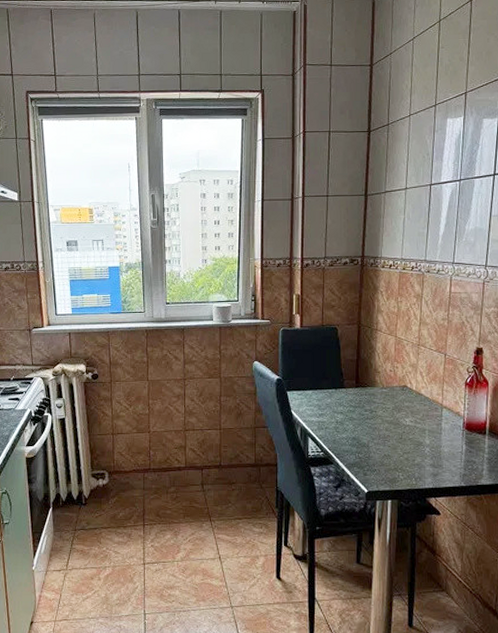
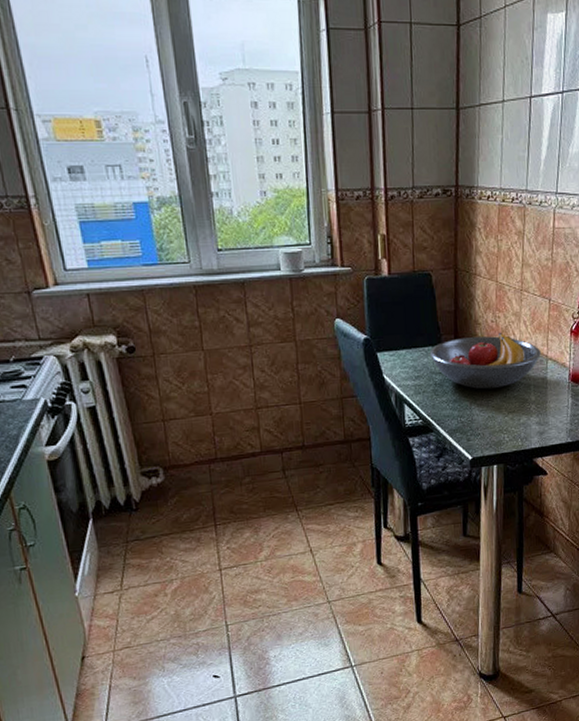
fruit bowl: none [333,380,436,430] -> present [429,332,541,390]

